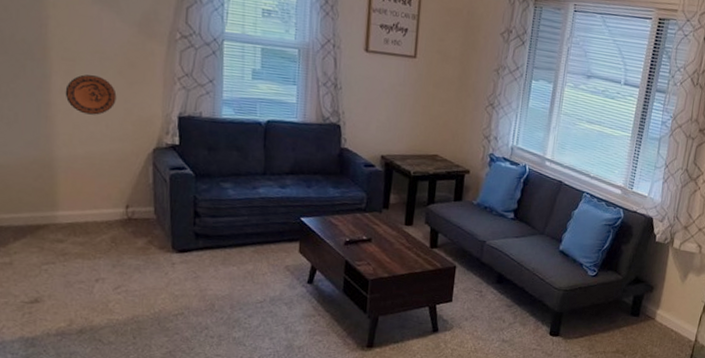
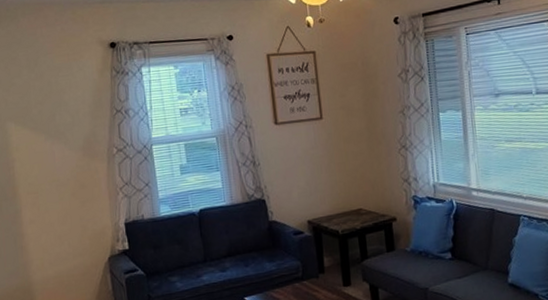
decorative plate: present [65,74,117,115] -> none [33,202,74,238]

